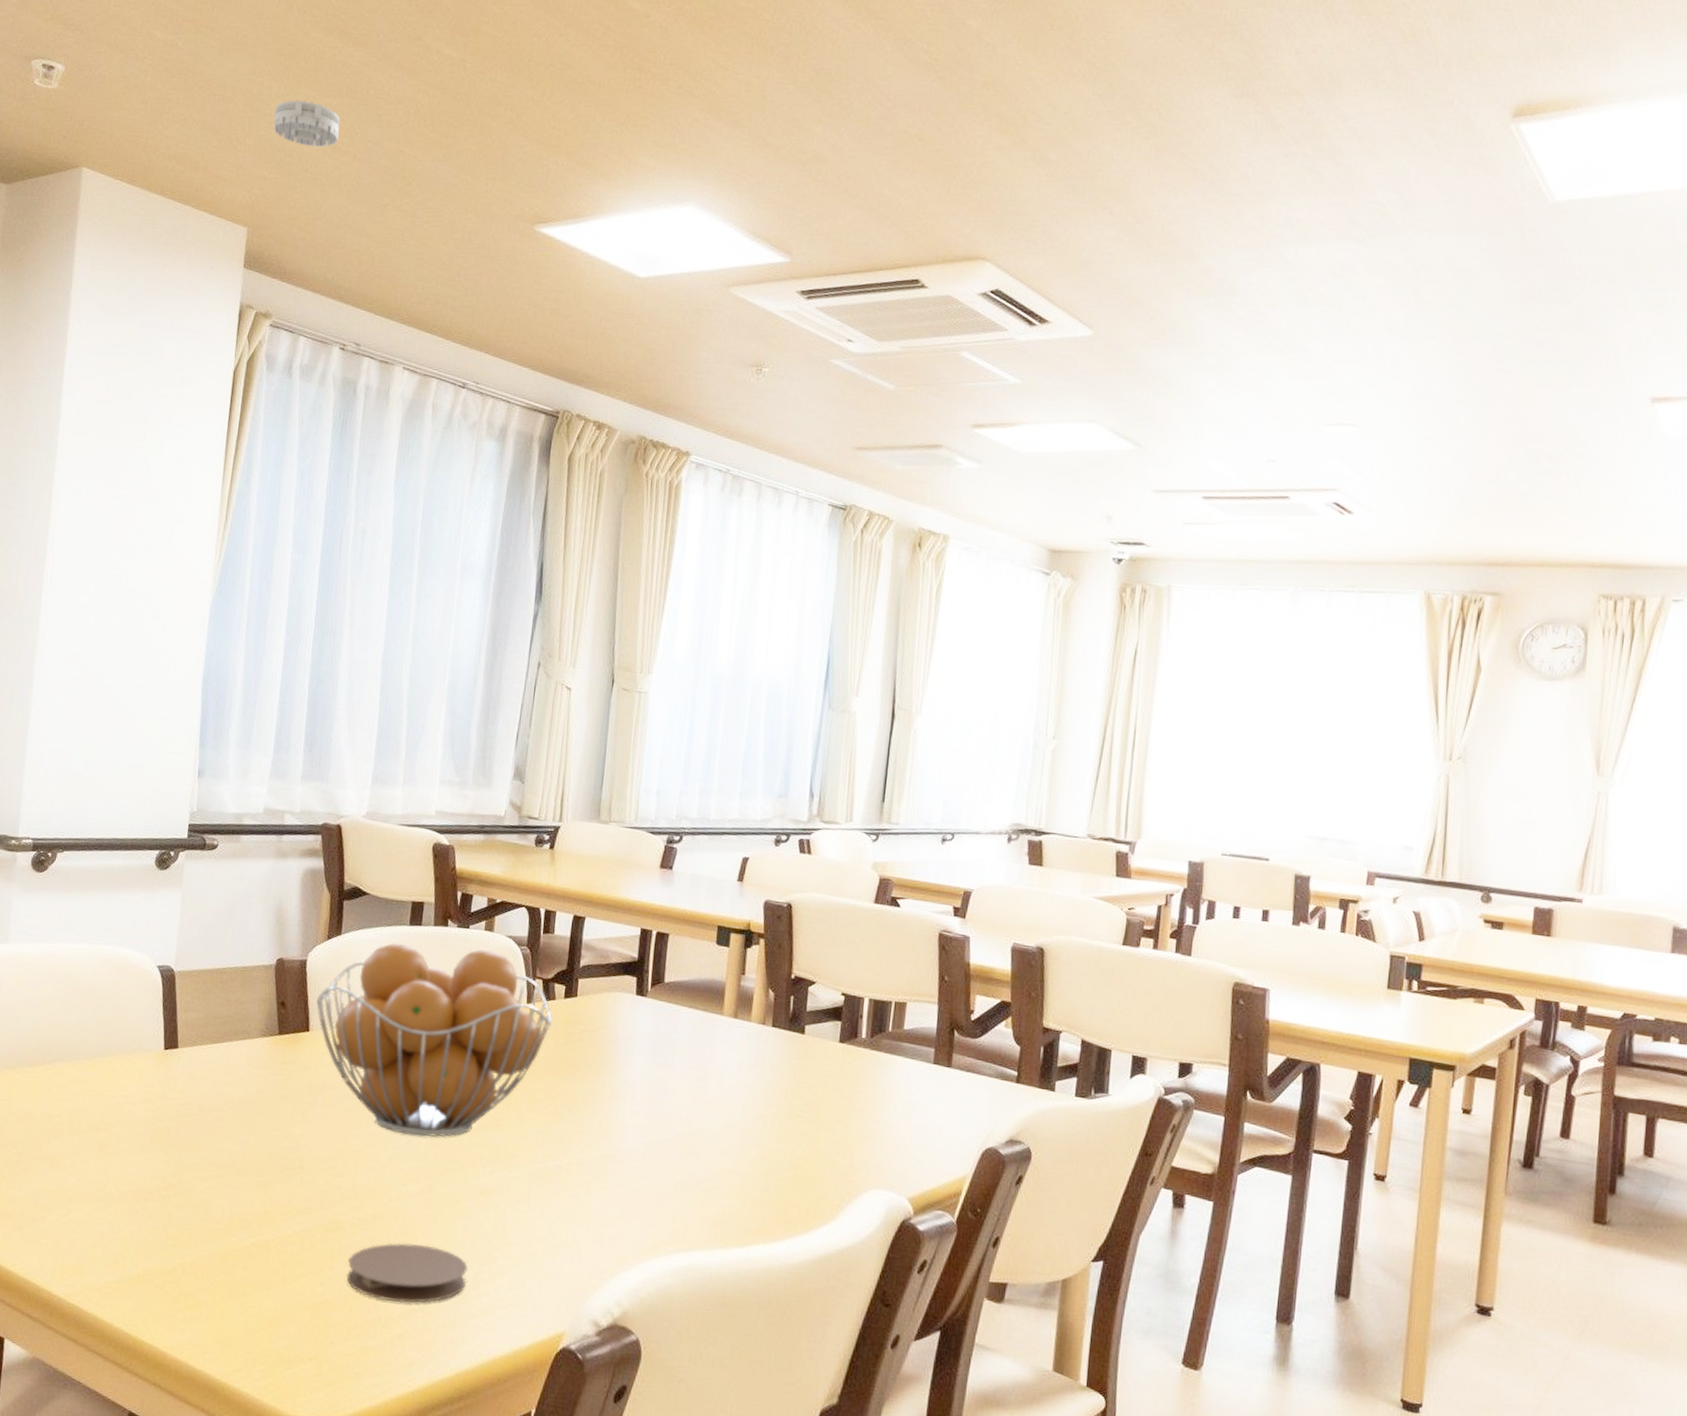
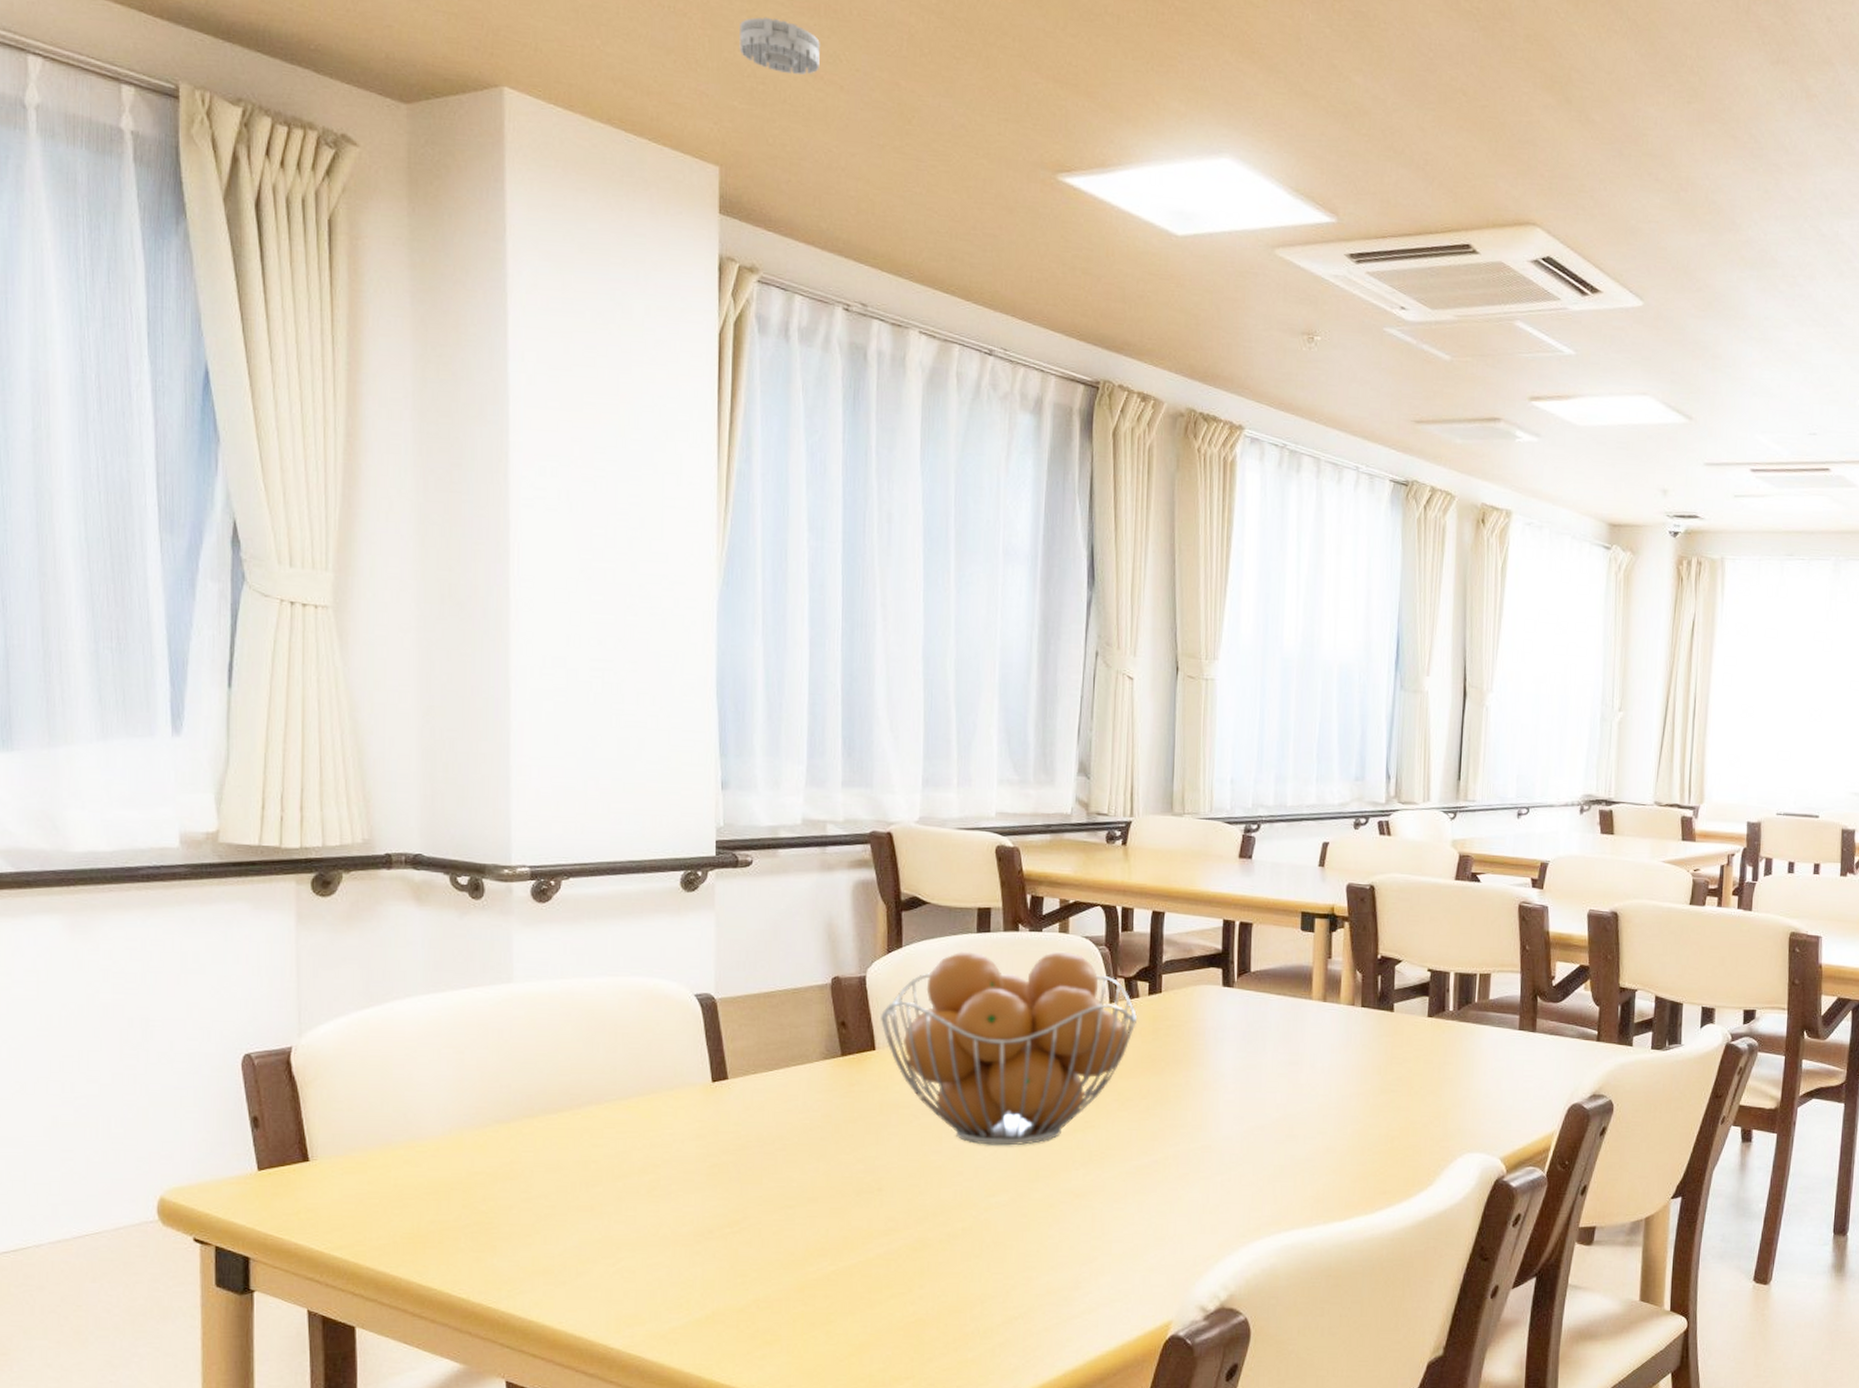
coaster: present [346,1242,468,1303] -> none [939,1252,1067,1313]

